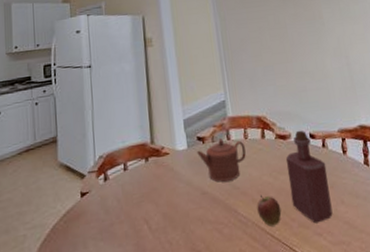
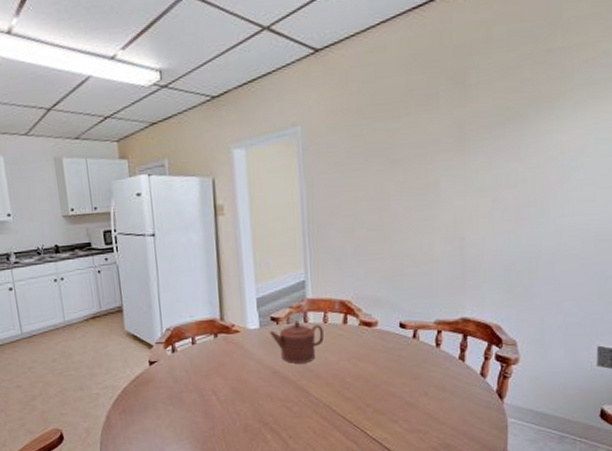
fruit: present [256,194,282,227] -> none [330,379,357,409]
bottle: present [285,130,333,224] -> none [368,318,414,411]

